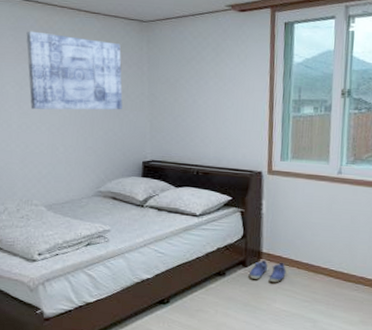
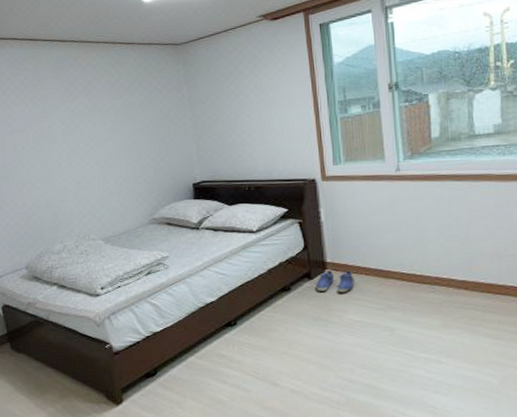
wall art: present [26,31,123,110] -> none [66,69,166,146]

